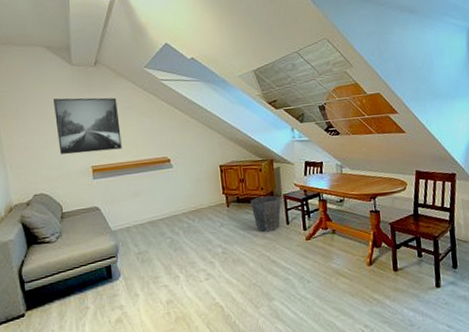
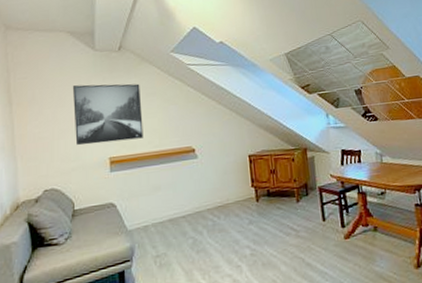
waste bin: present [250,195,281,232] -> none [281,188,316,230]

